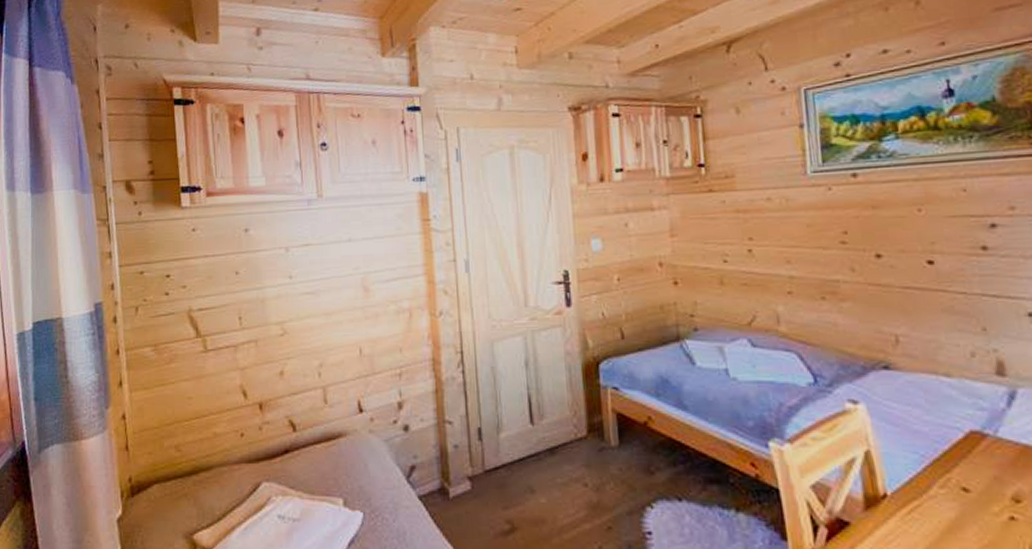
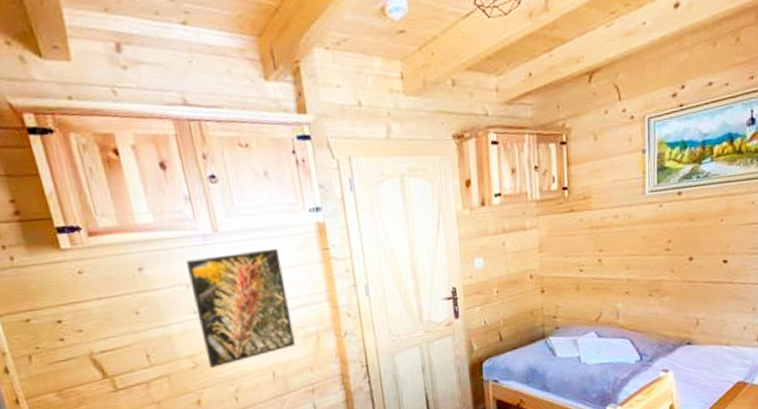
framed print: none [289,216,386,337] -> present [187,248,295,368]

